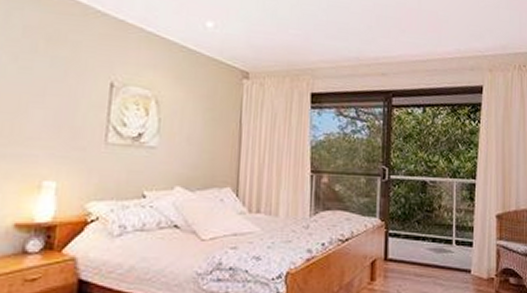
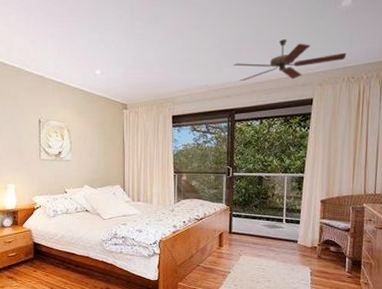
ceiling fan: none [390,12,517,61] -> present [233,39,347,82]

